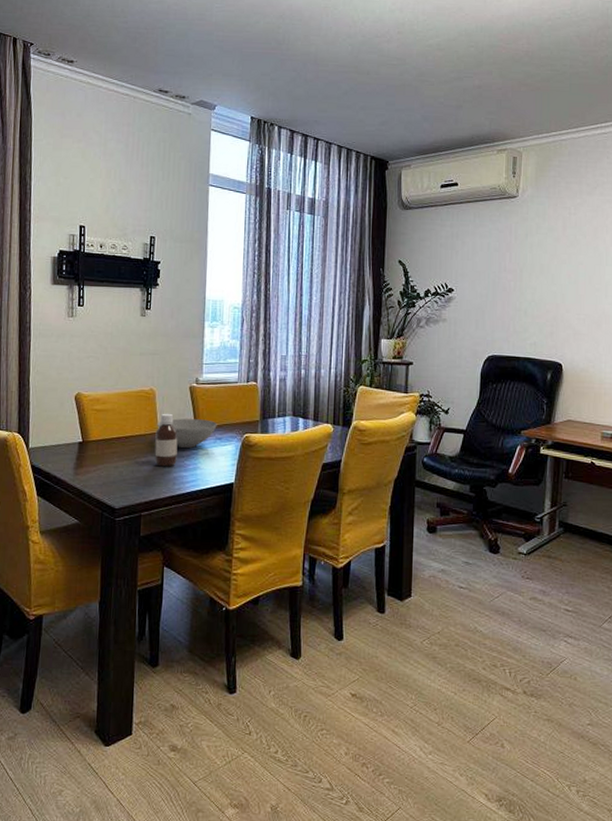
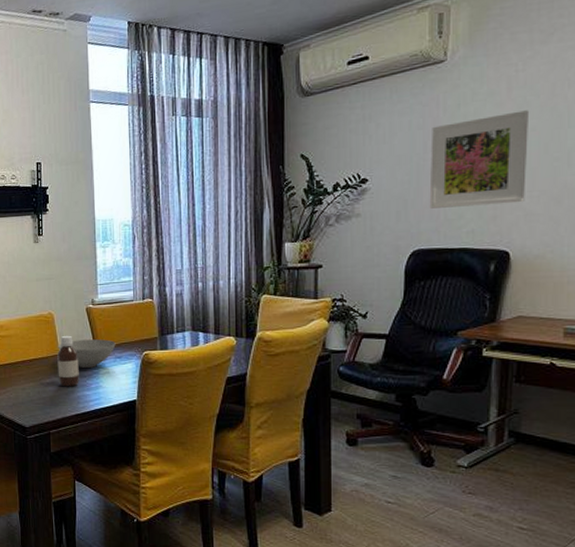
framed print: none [502,246,579,323] -> present [429,110,530,209]

